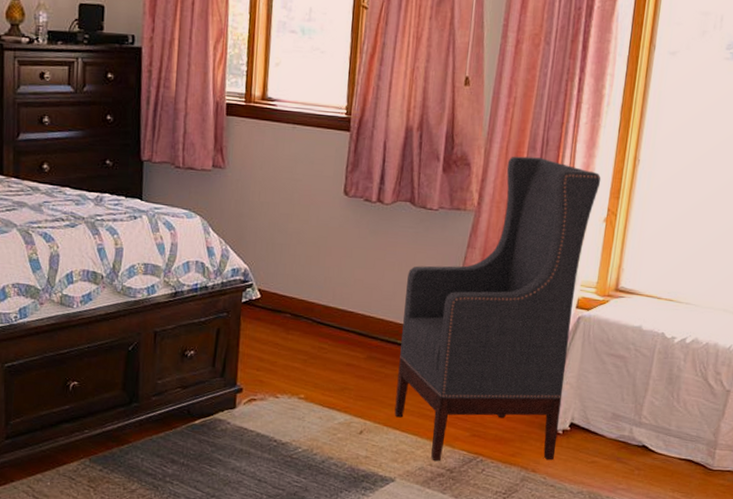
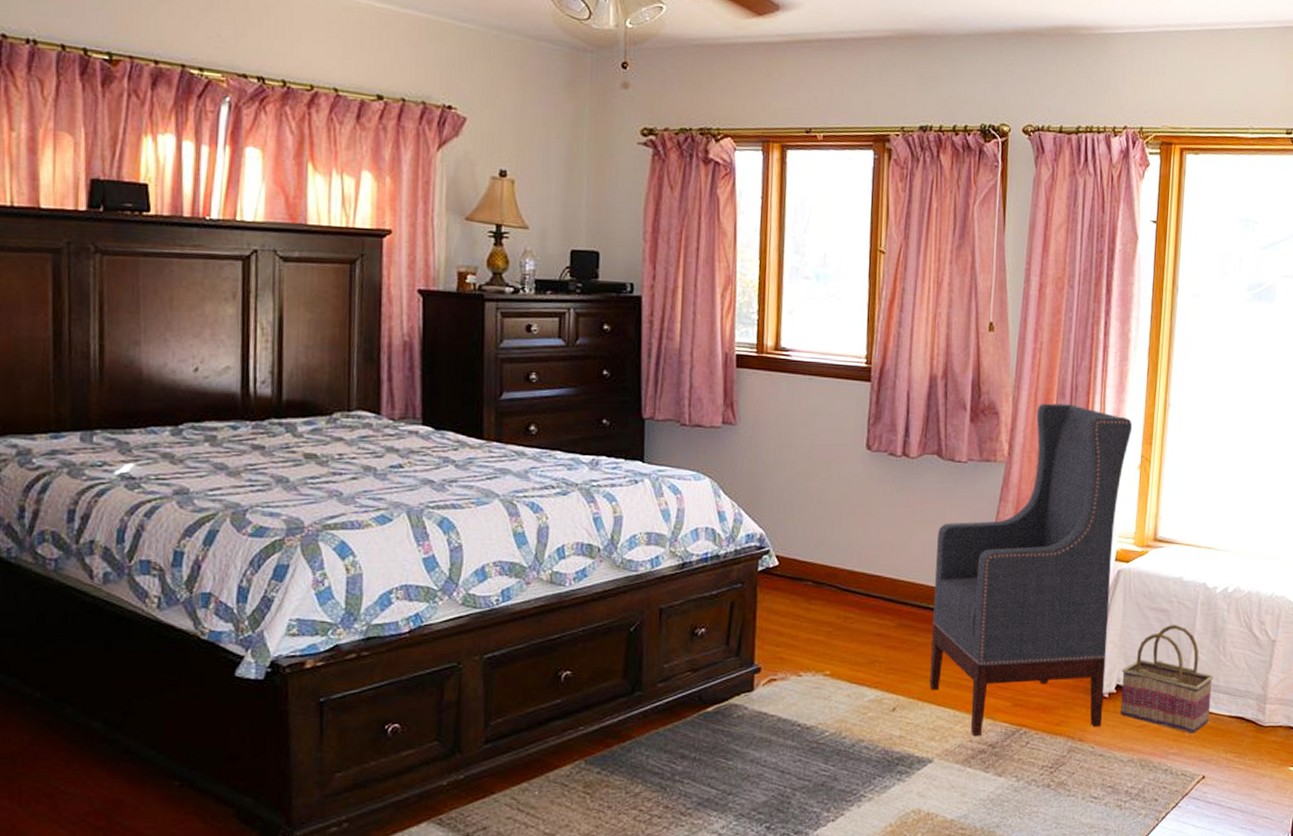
basket: none [573,370,666,472] -> present [1120,624,1214,734]

